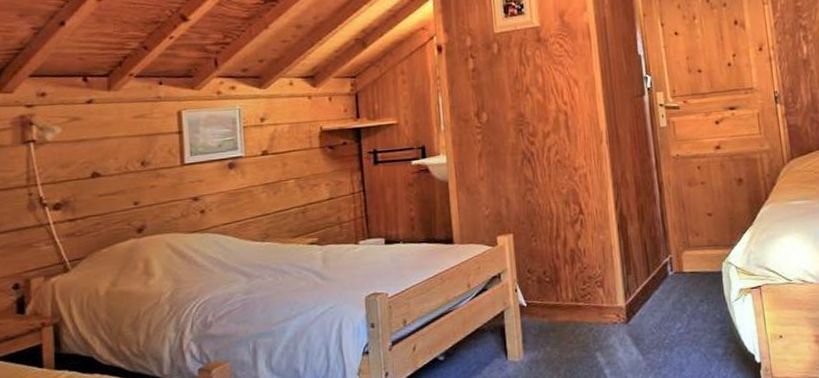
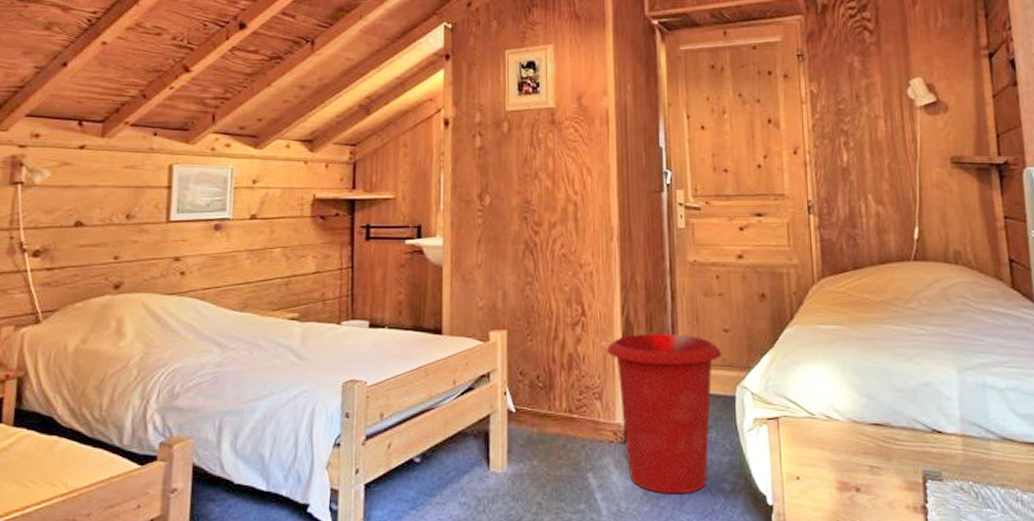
waste bin: none [604,222,707,364] -> present [606,334,722,495]

